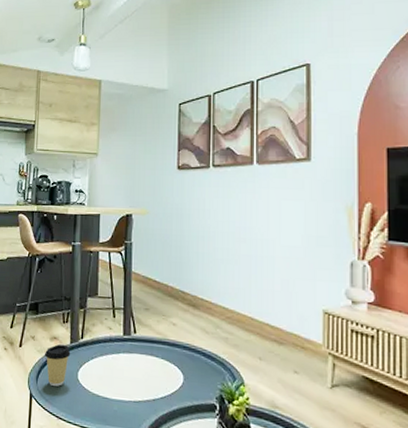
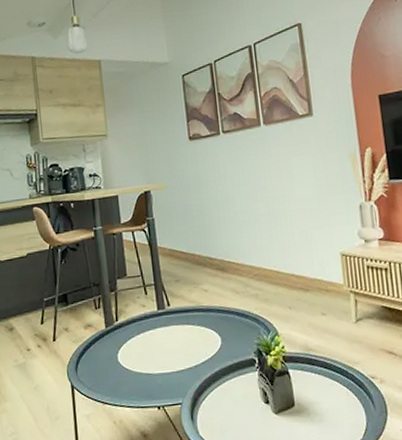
coffee cup: present [44,344,71,386] -> none [80,331,108,373]

